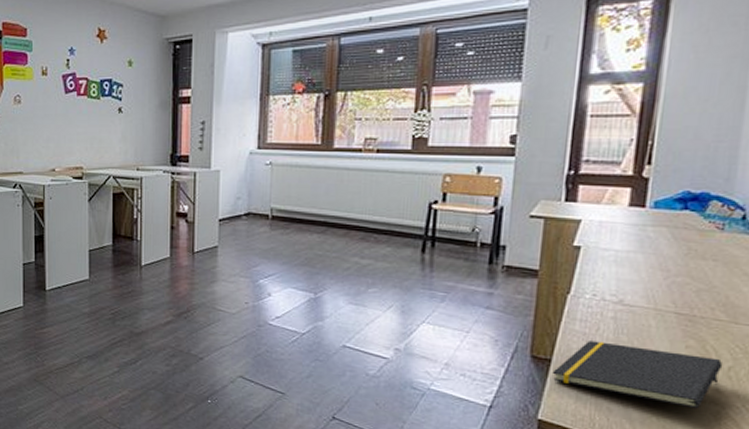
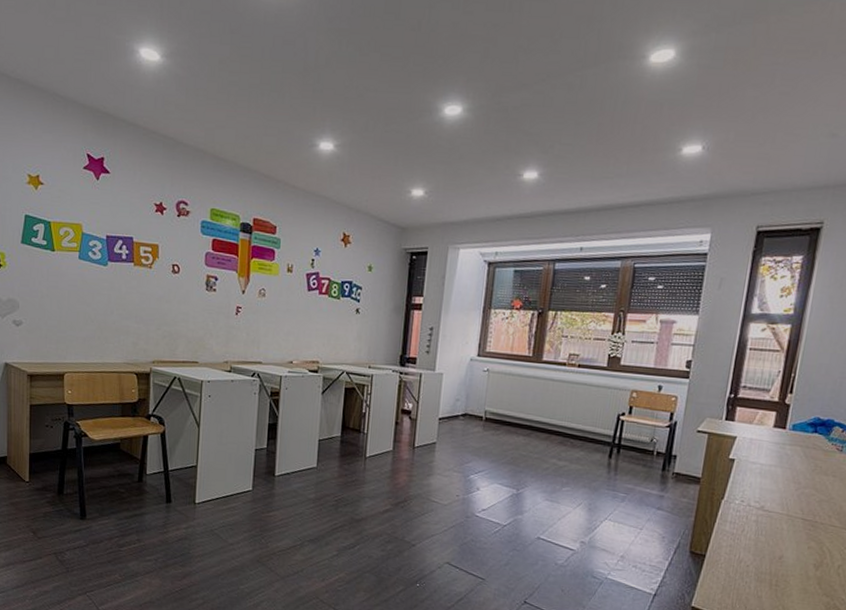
notepad: present [552,341,723,409] -> none [705,540,835,600]

